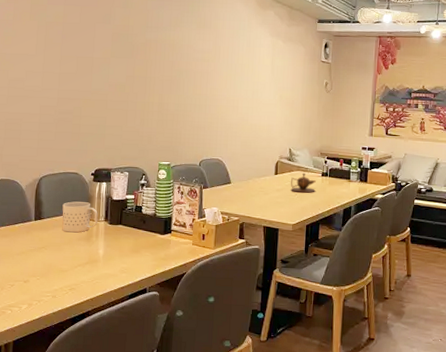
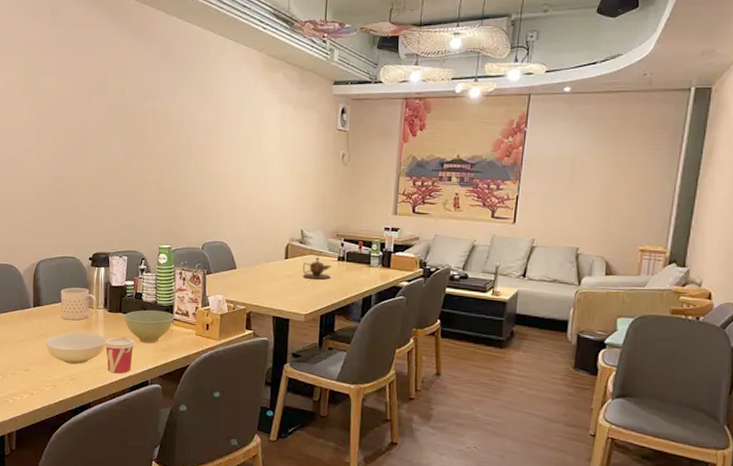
bowl: none [45,244,107,275] -> present [45,332,107,365]
cup: none [104,247,135,283] -> present [104,336,136,374]
bowl: none [124,222,173,253] -> present [123,310,175,343]

